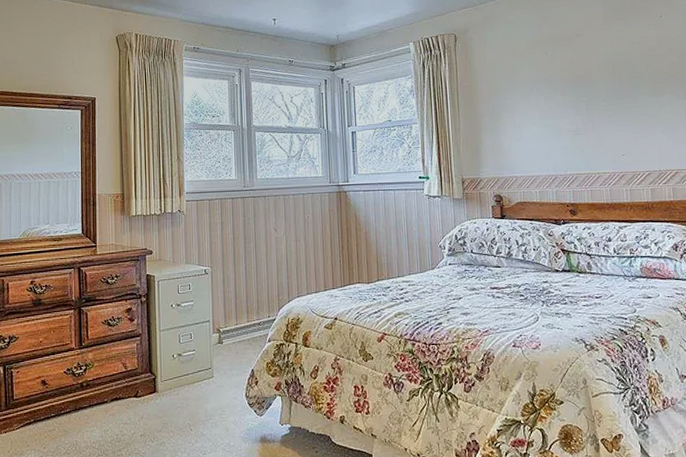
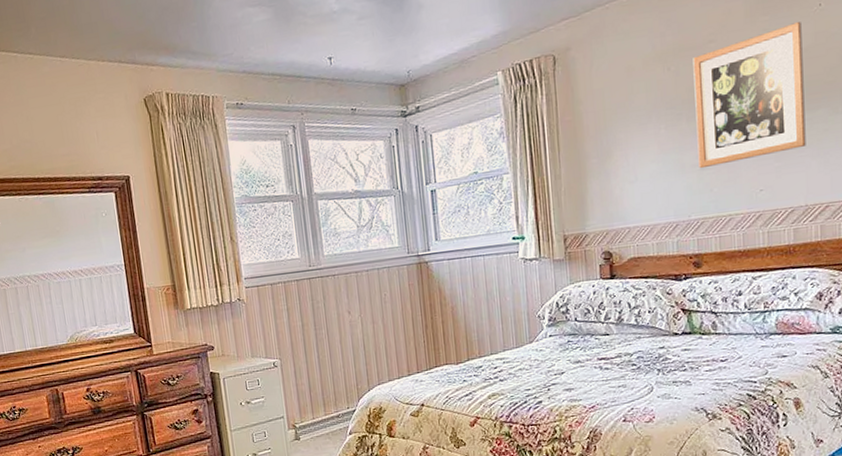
wall art: none [565,28,657,134] -> present [693,22,806,169]

